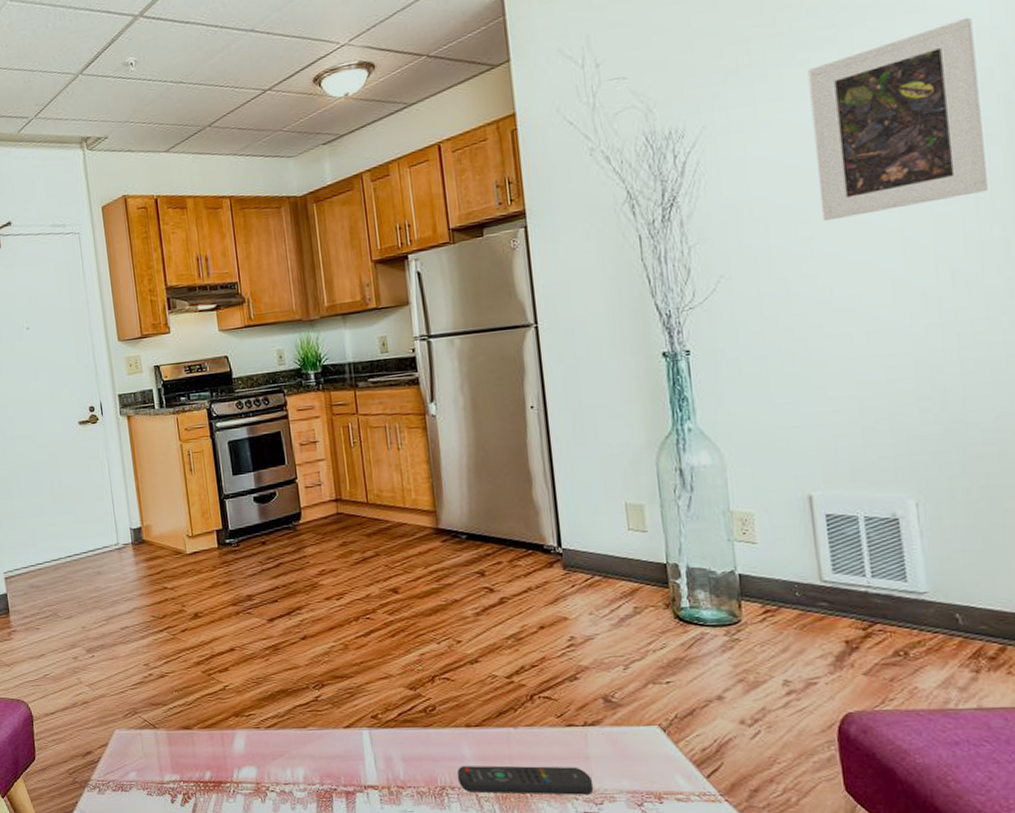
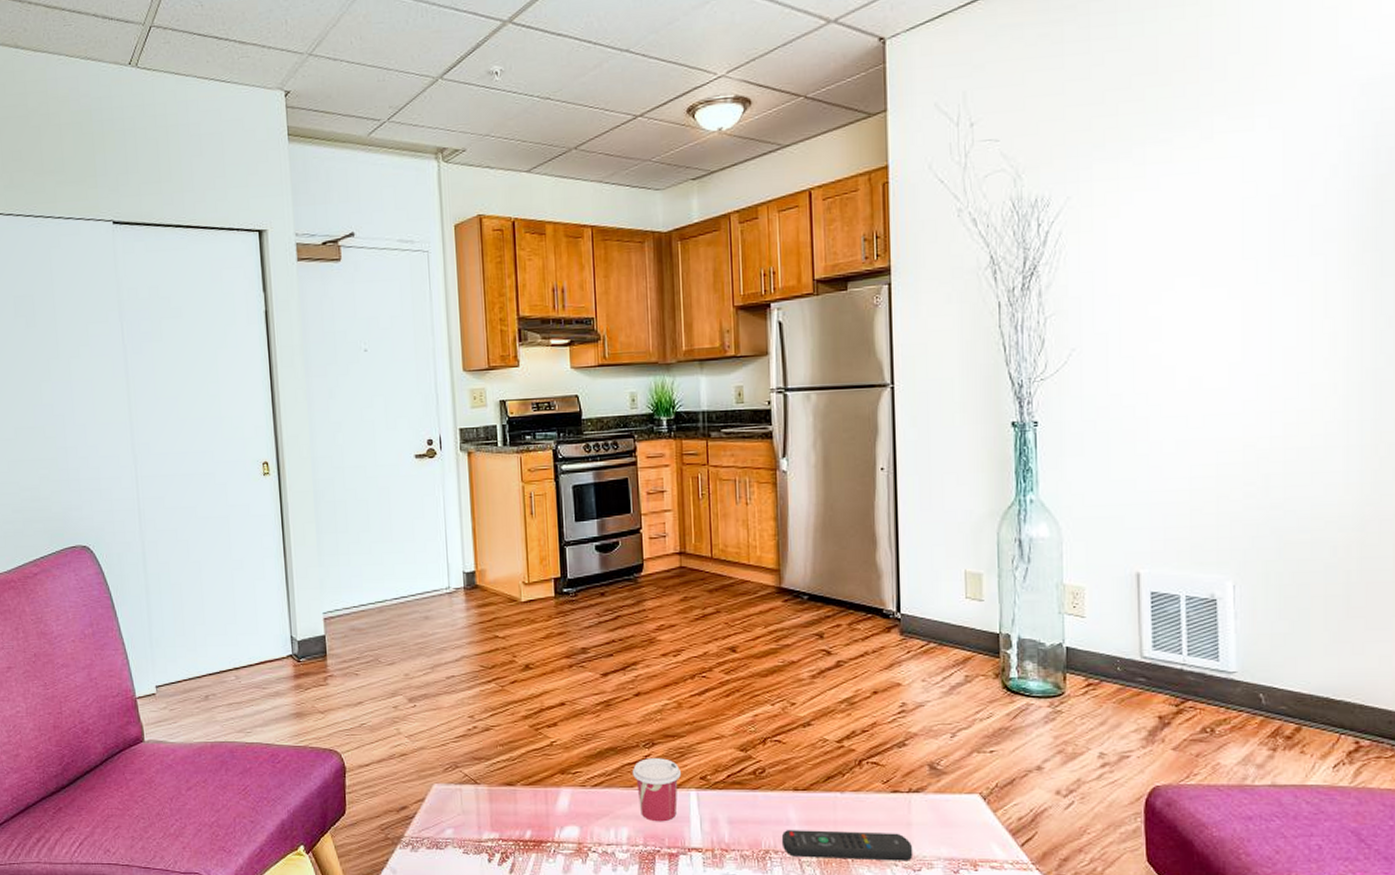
cup: none [303,699,352,761] -> present [632,758,681,822]
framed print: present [807,17,988,222] -> none [1169,113,1322,303]

